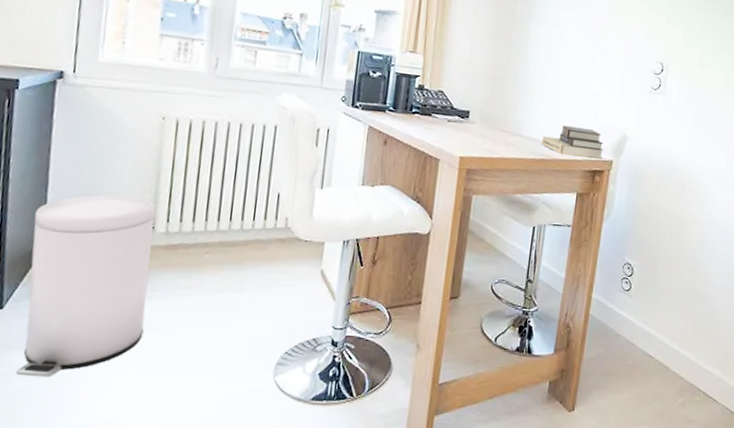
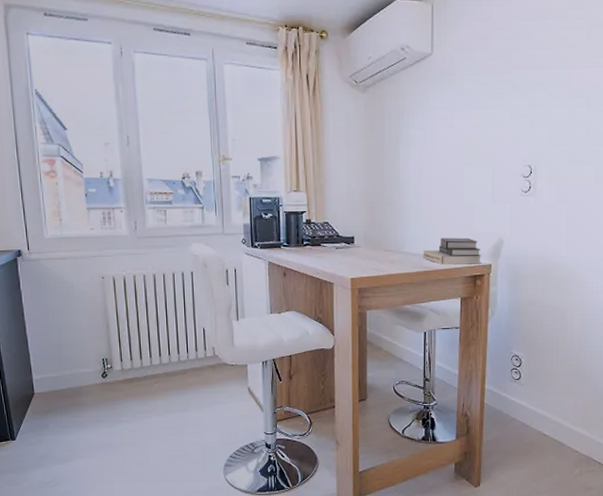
pedal bin: present [16,194,156,378] -> none [23,344,120,489]

